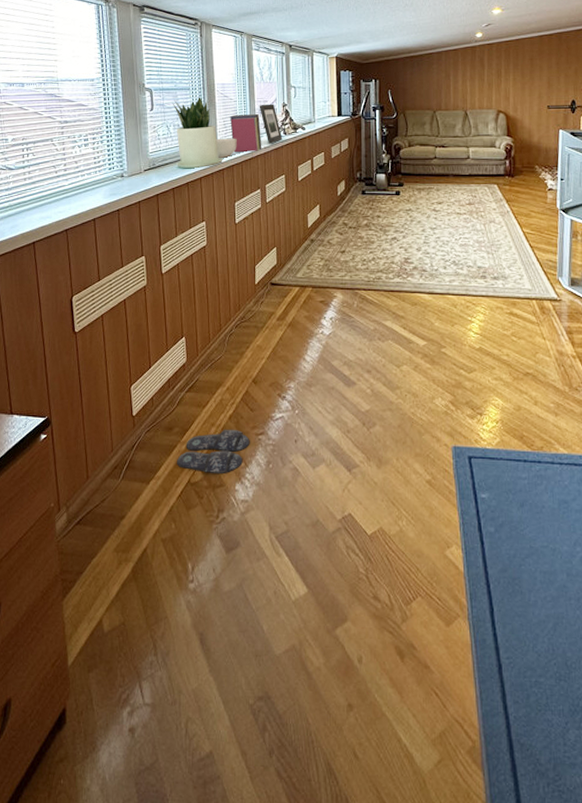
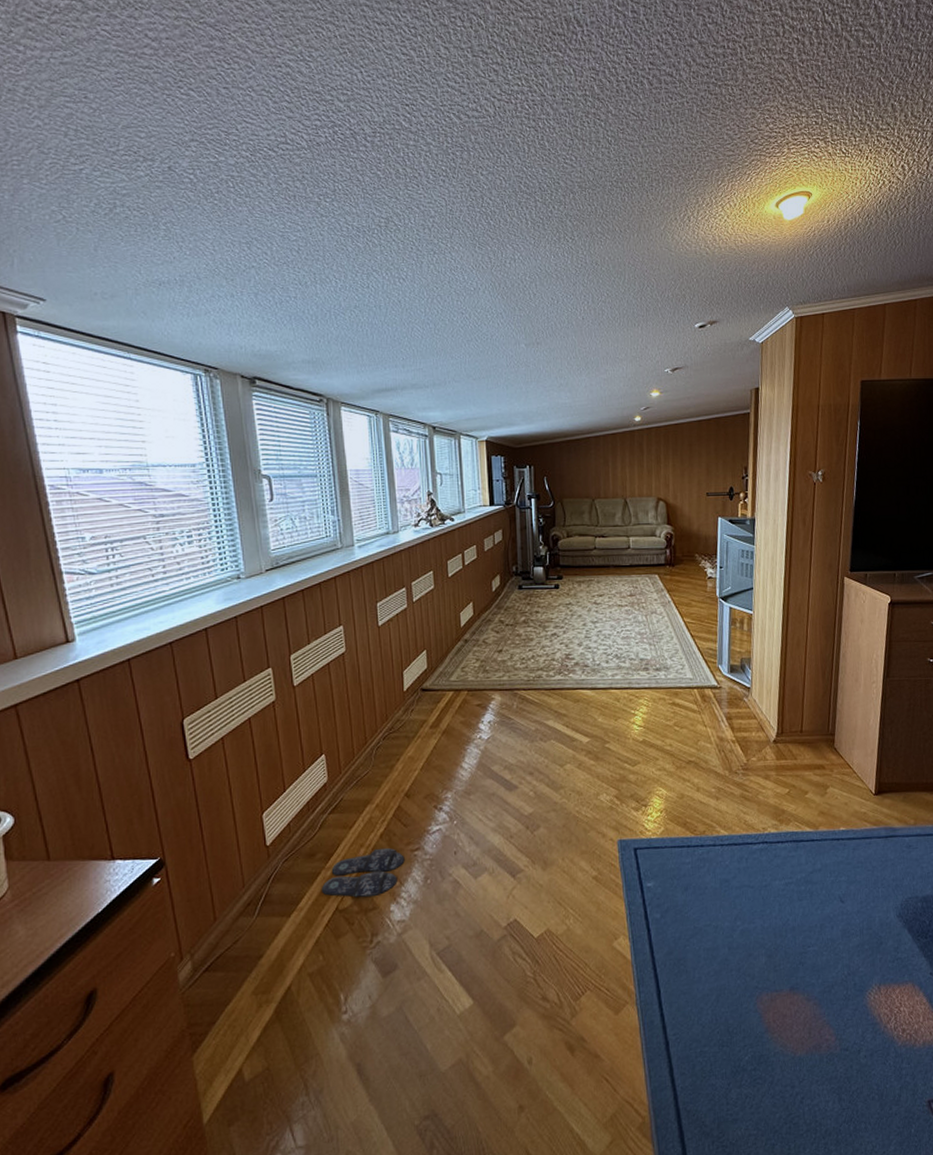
planter: present [172,96,223,169] -> none [296,484,361,567]
bowl: present [216,138,237,158] -> none [352,531,376,554]
books: present [230,113,262,153] -> none [367,503,406,548]
picture frame: present [259,103,283,144] -> none [400,492,429,537]

